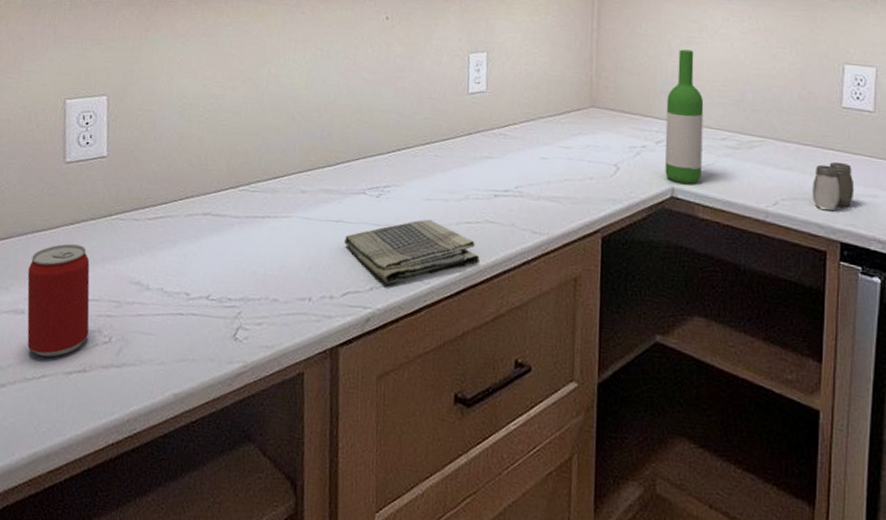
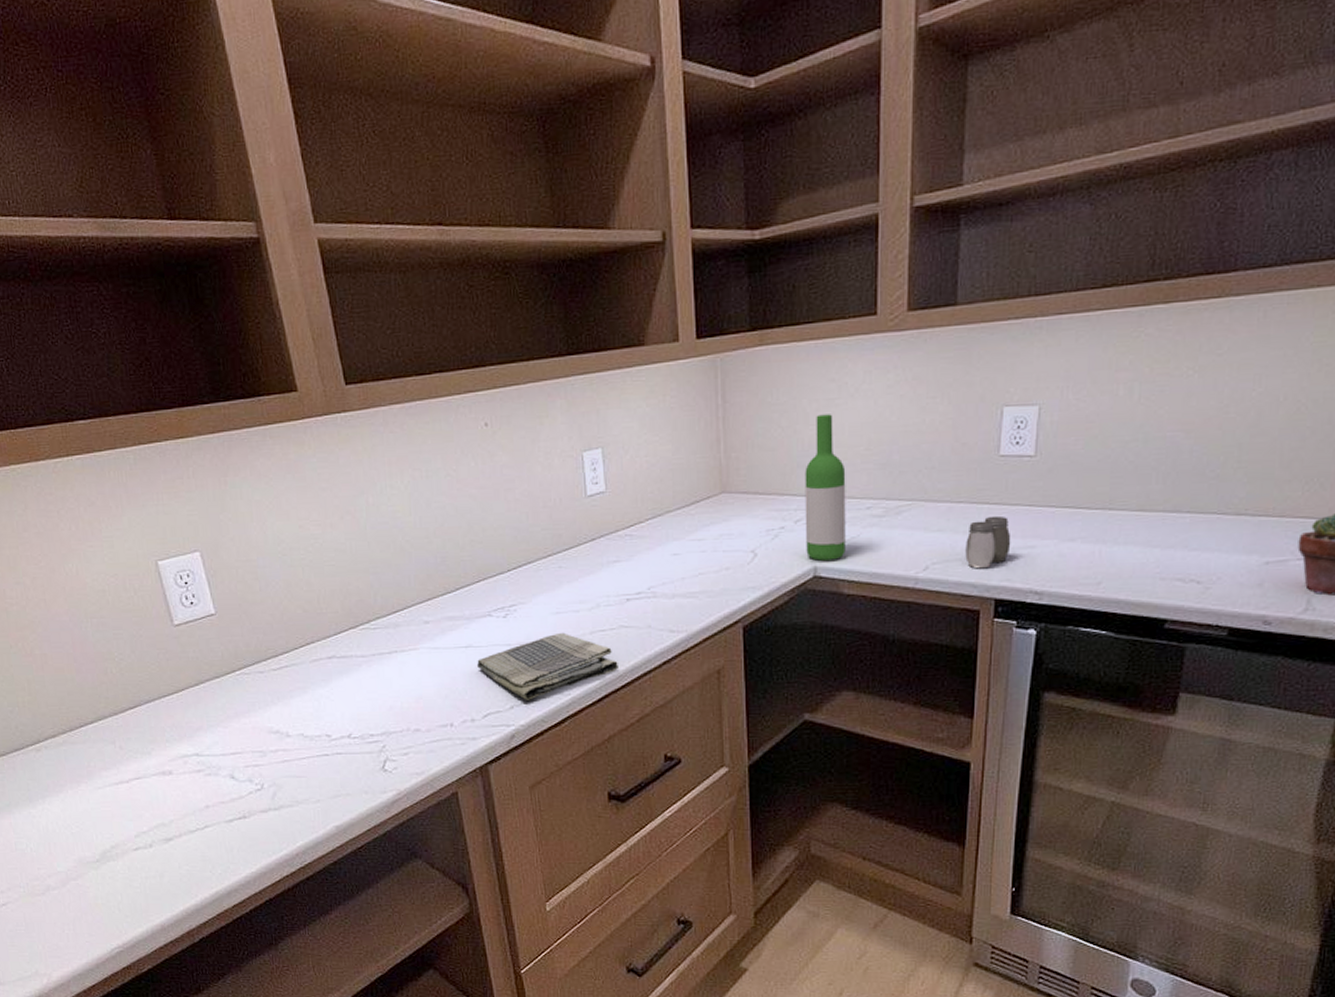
beer can: present [27,243,90,357] -> none [165,704,240,809]

